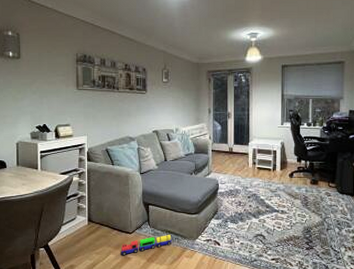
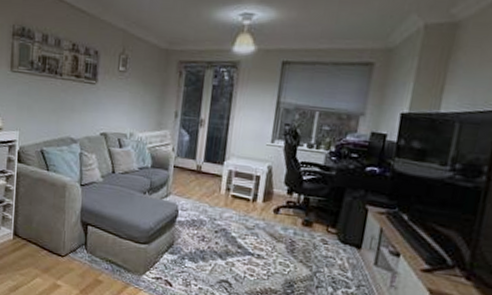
toy train: present [120,235,172,256] -> none [49,264,113,283]

